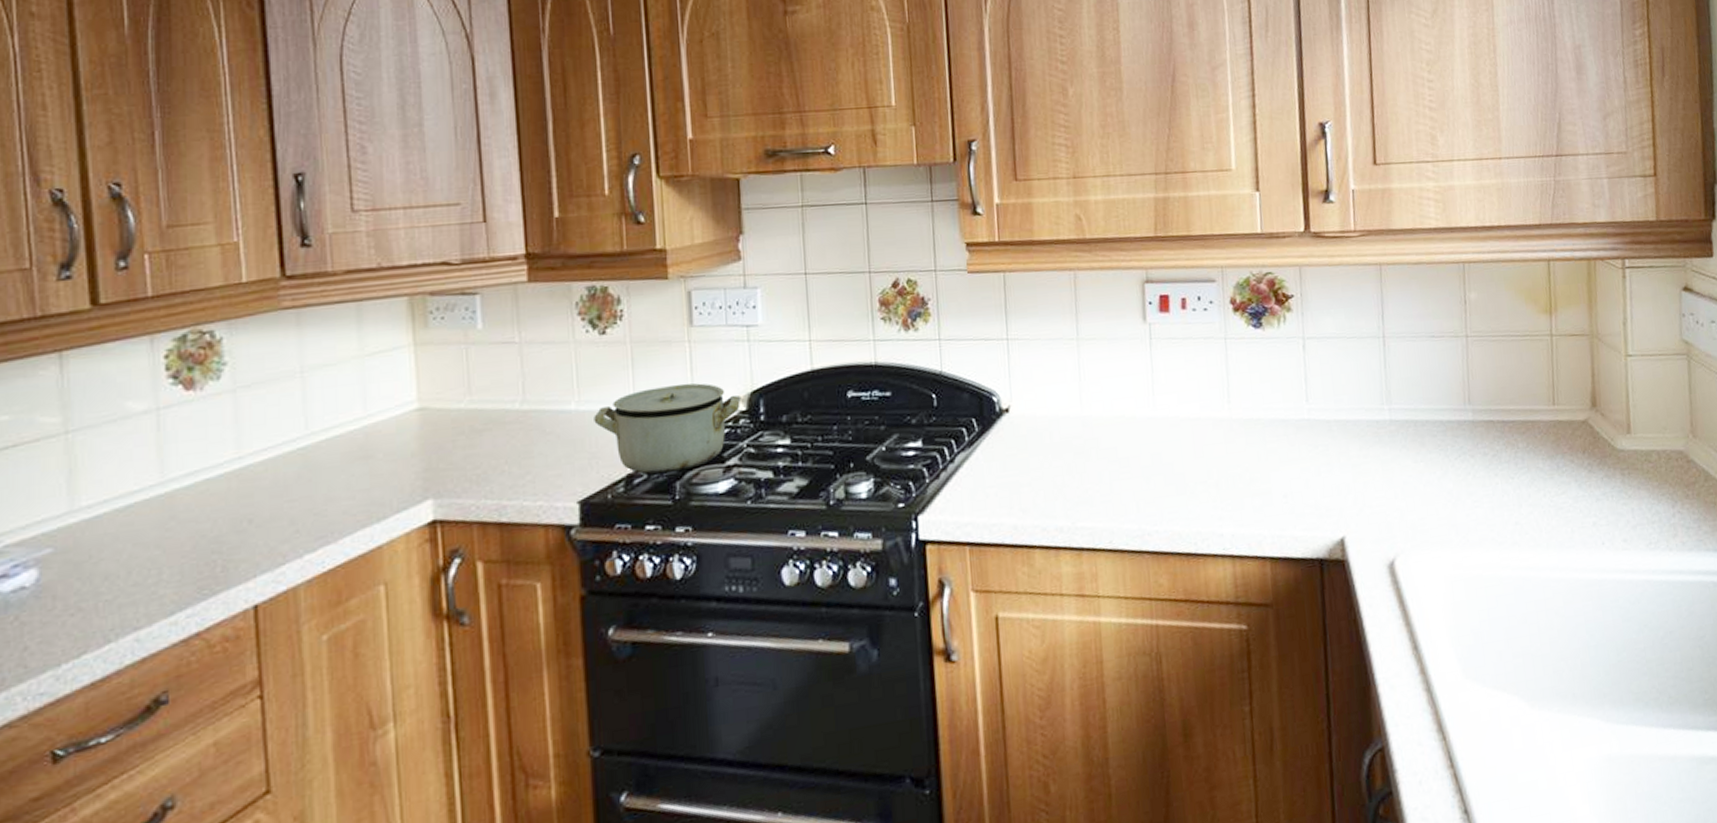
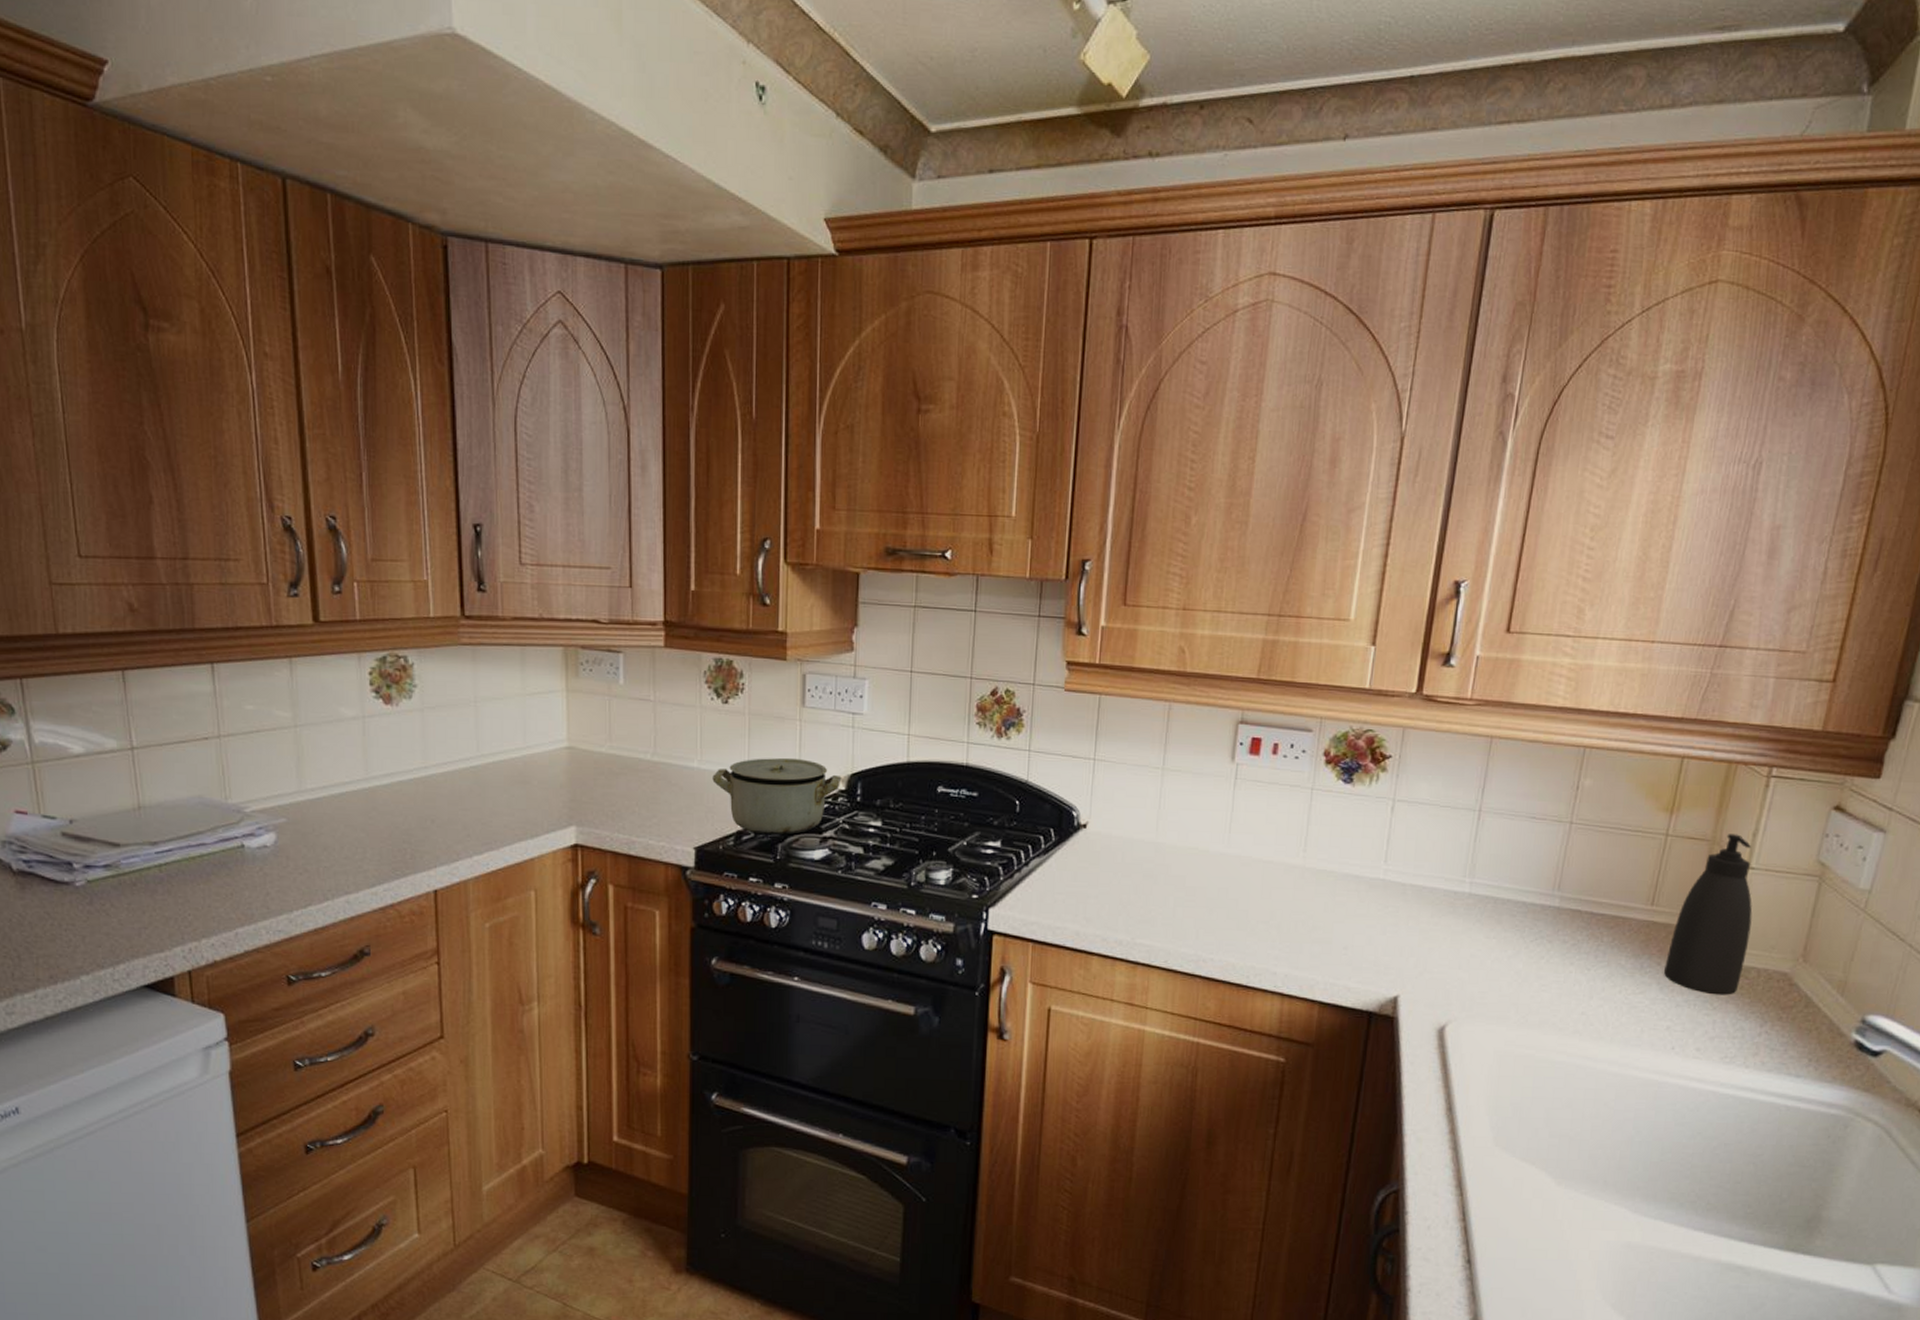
soap dispenser: none [1577,325,1645,483] -> present [1664,834,1753,995]

